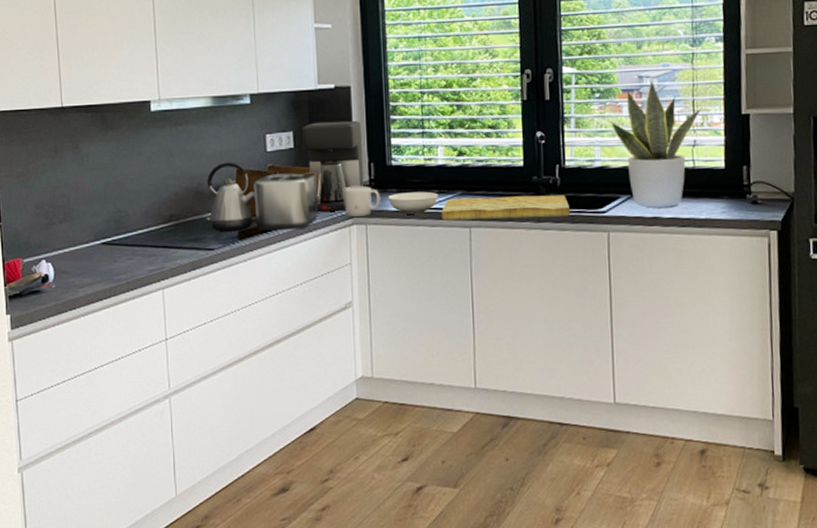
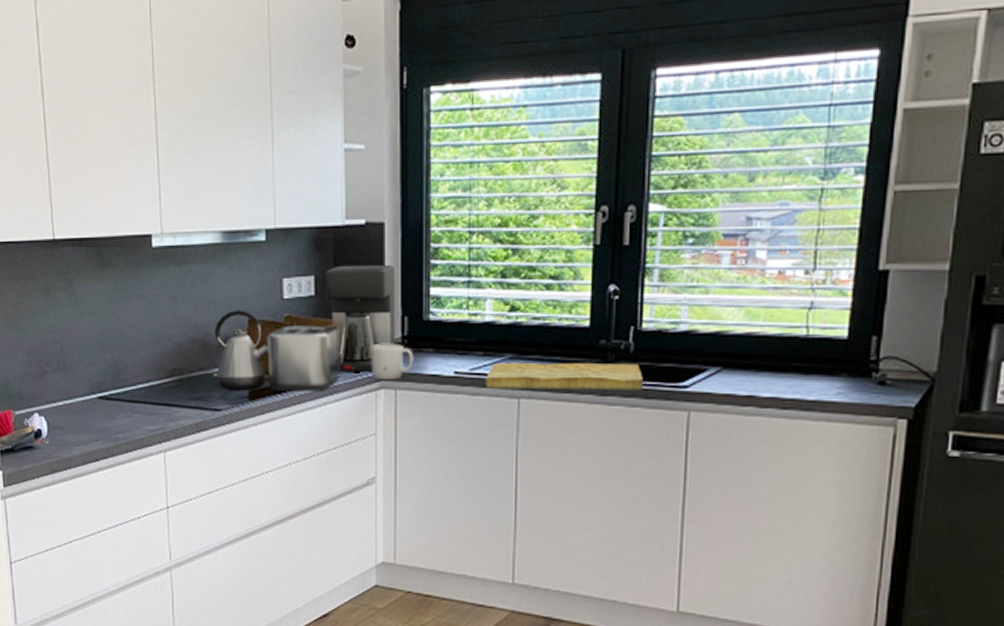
bowl: present [388,191,438,215] -> none [423,353,483,381]
potted plant: present [610,77,703,208] -> none [704,219,828,384]

